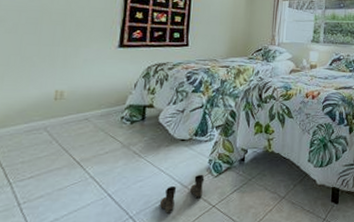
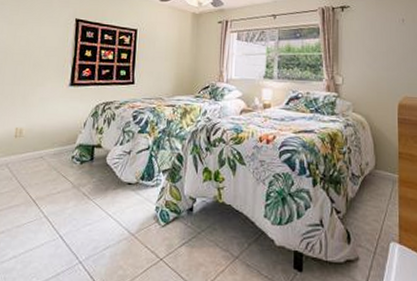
boots: present [159,174,205,214] -> none [107,222,152,262]

